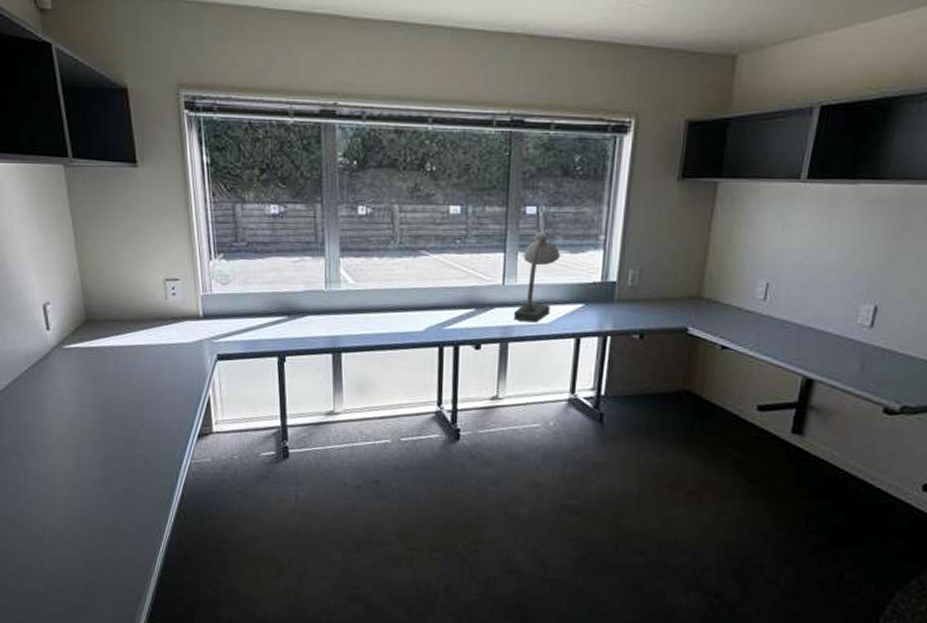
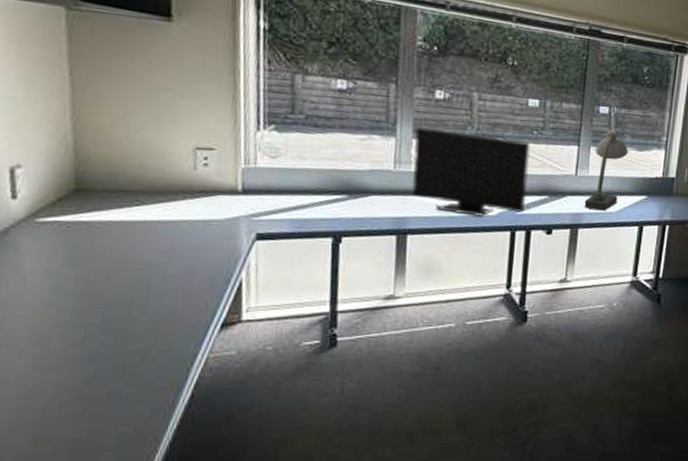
computer monitor: none [341,245,454,333] -> present [411,127,531,216]

